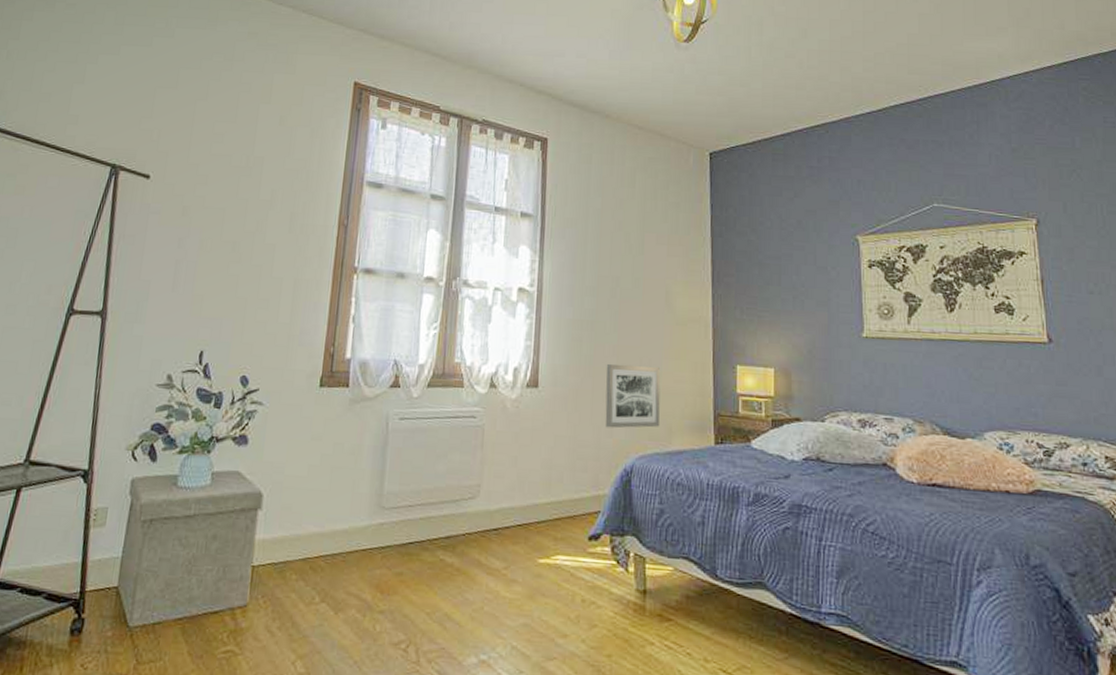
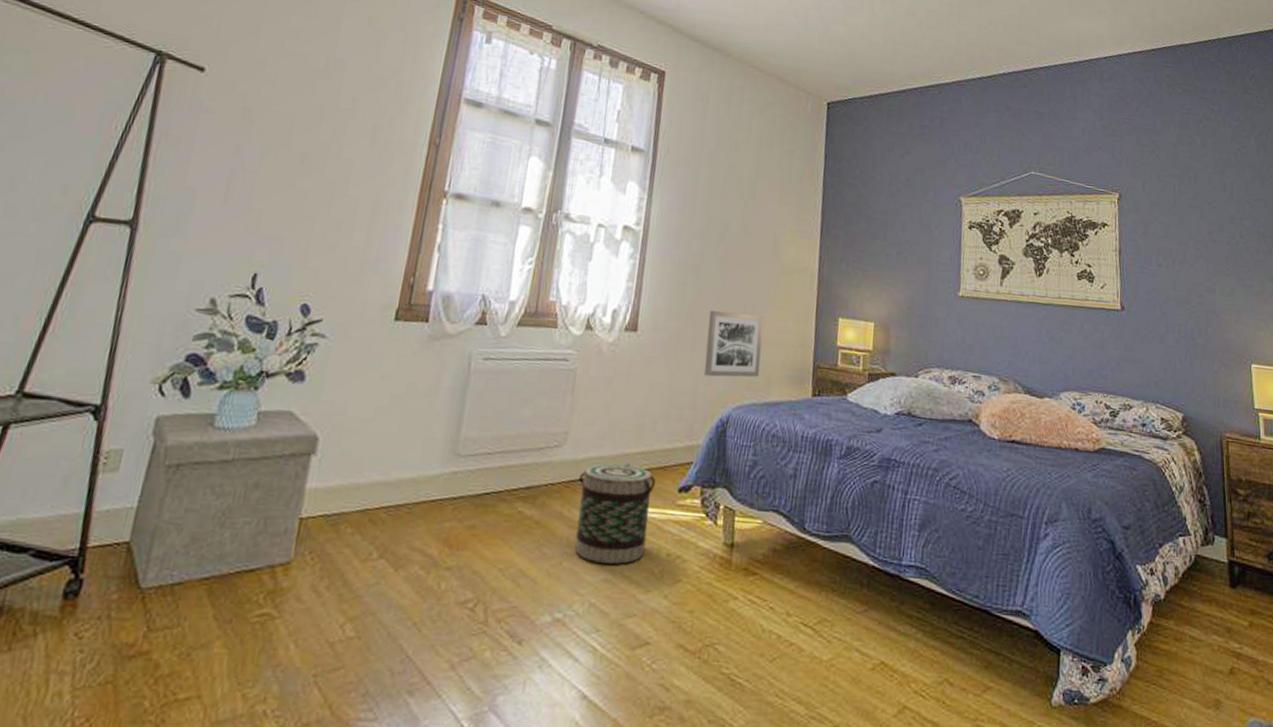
basket: none [494,512,565,610] -> present [574,462,655,565]

